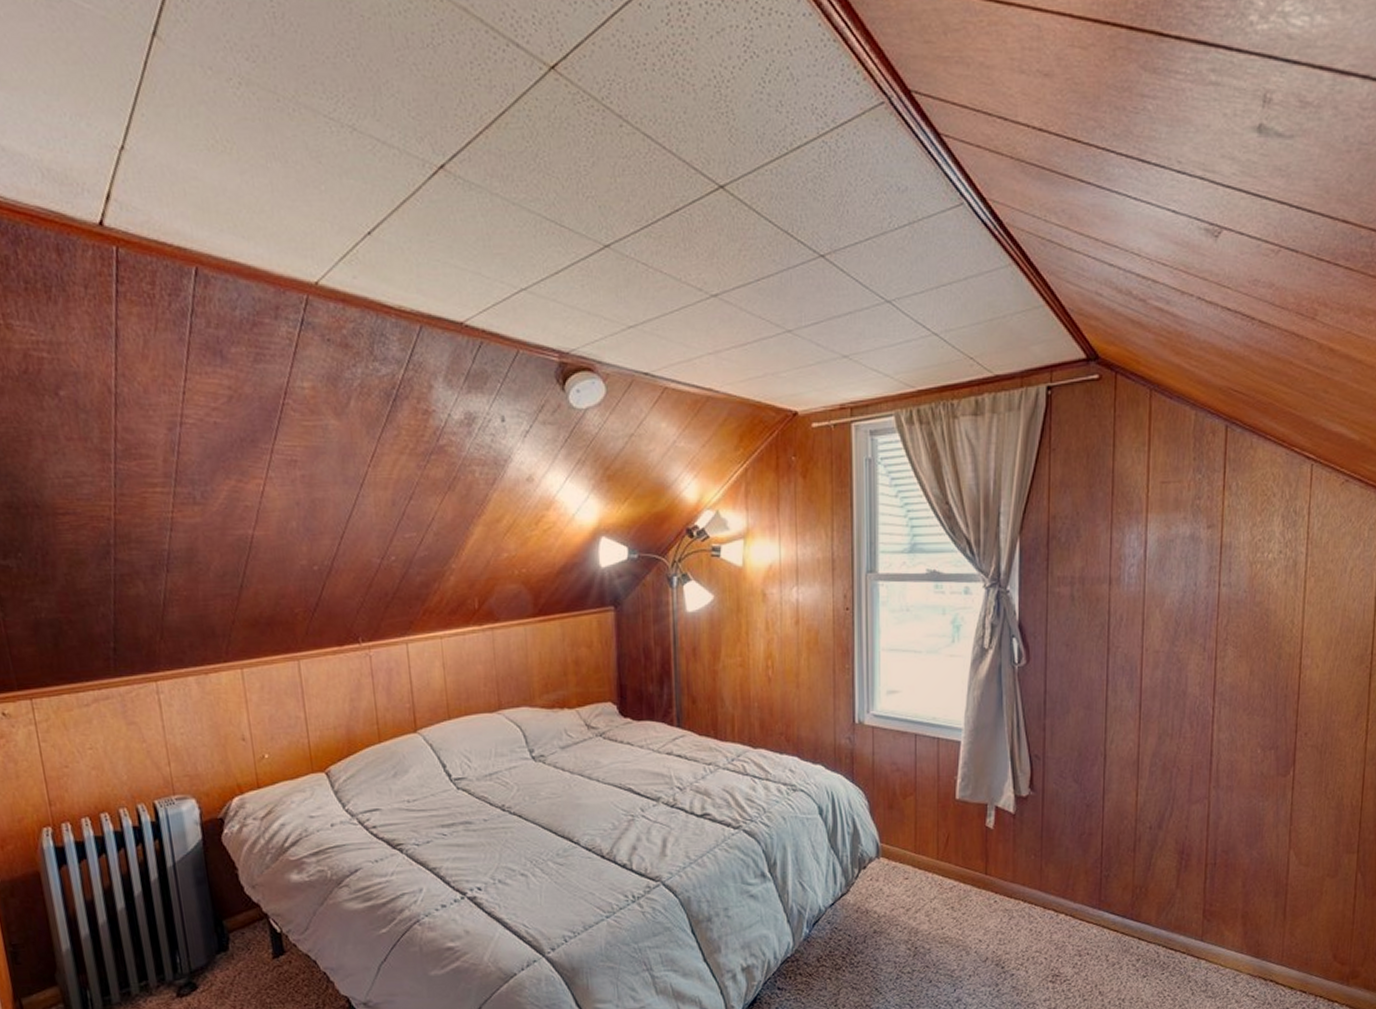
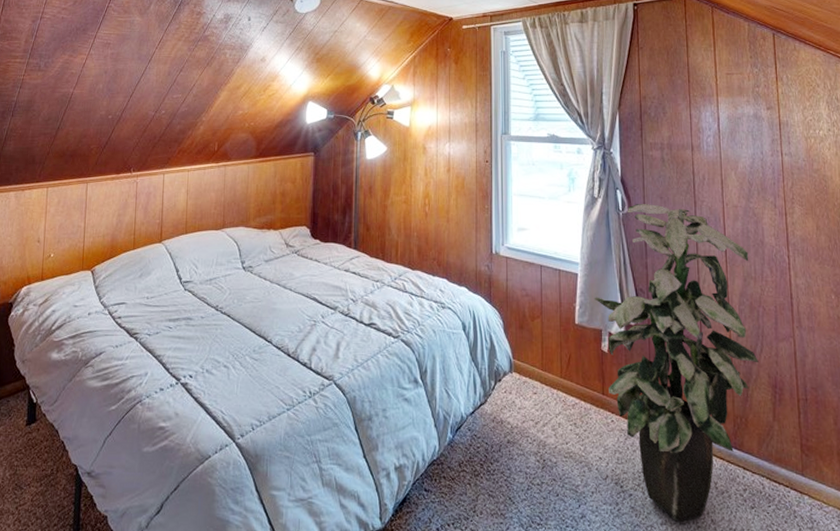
indoor plant: none [979,653,1167,997] -> present [594,204,759,522]

